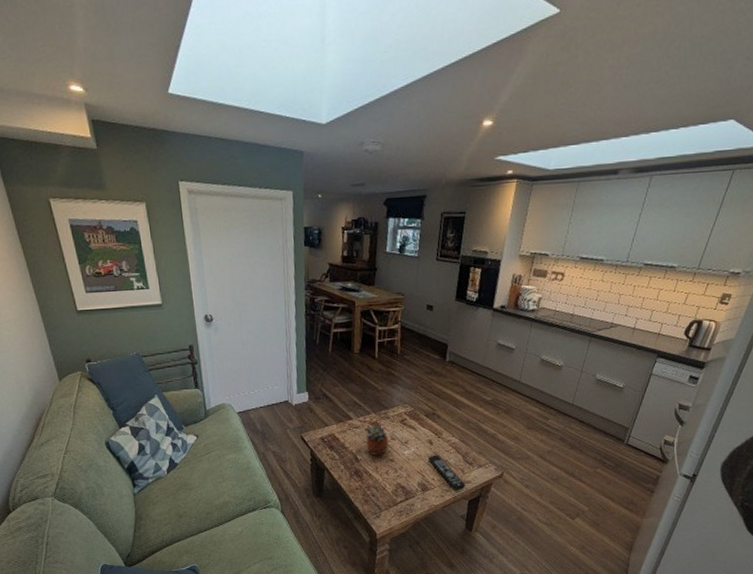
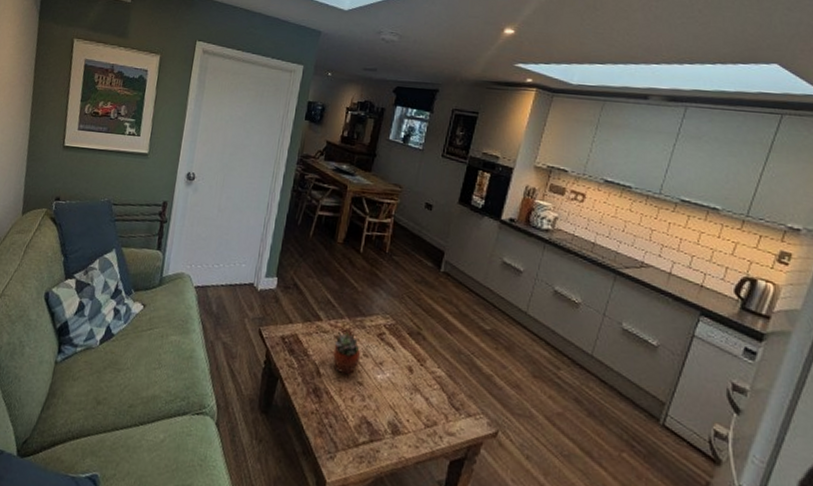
remote control: present [429,454,466,491] -> none [405,387,448,444]

